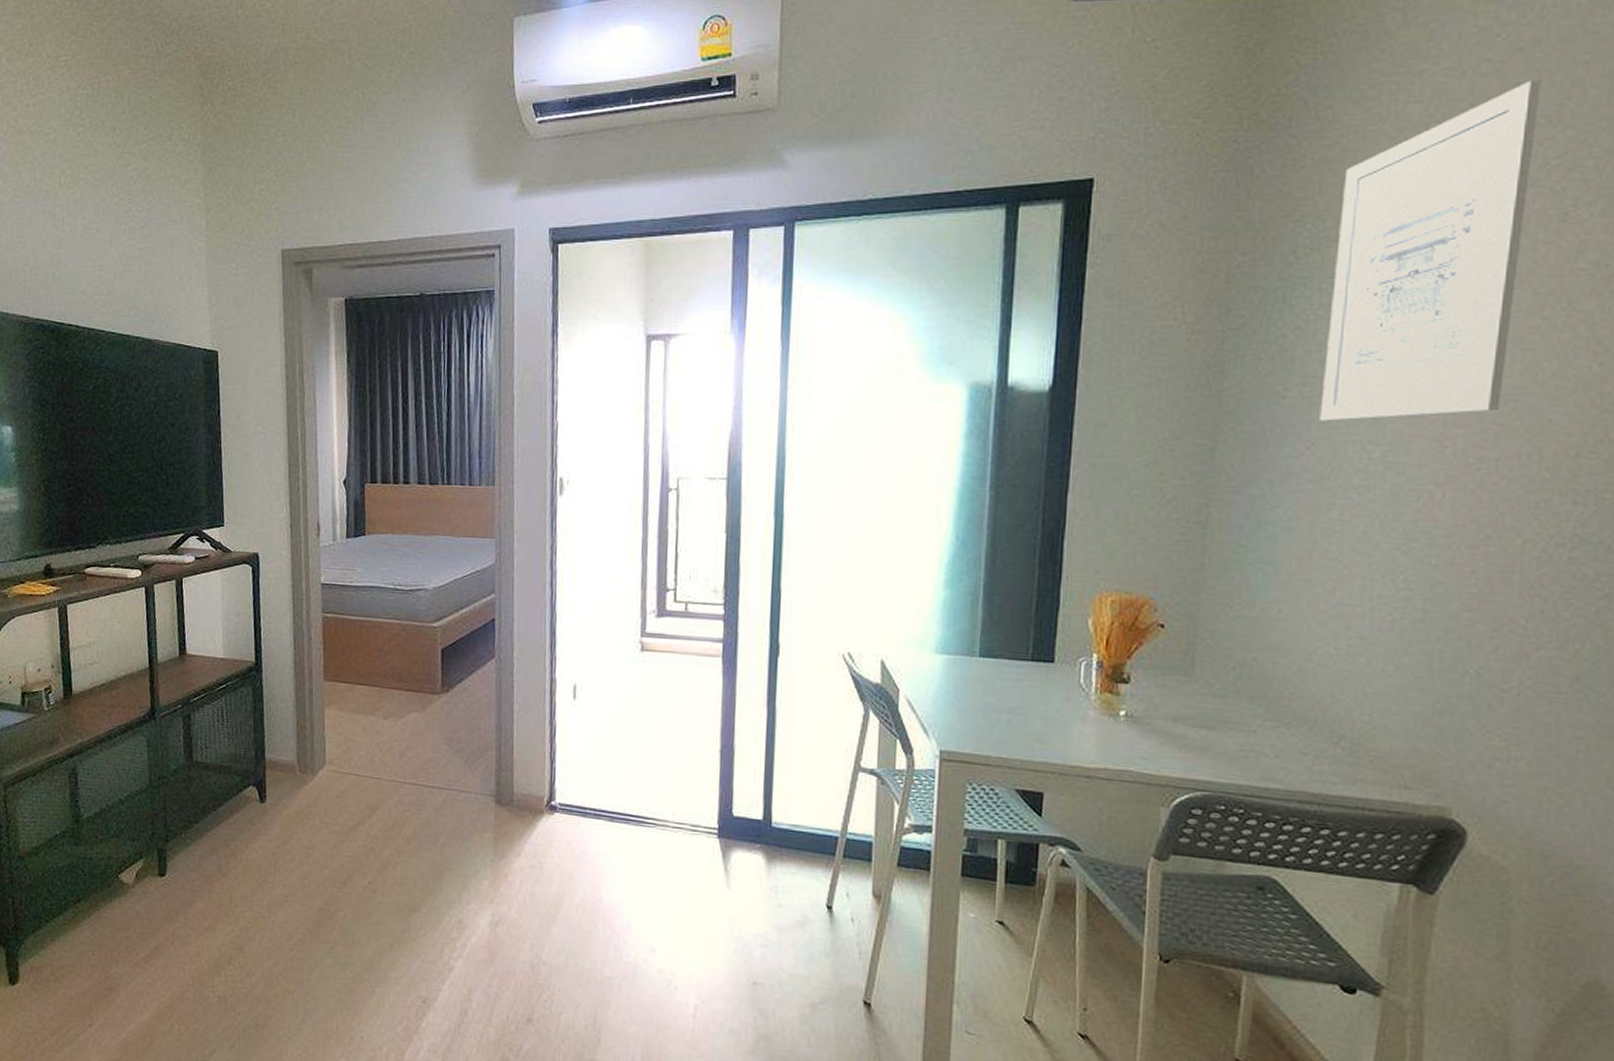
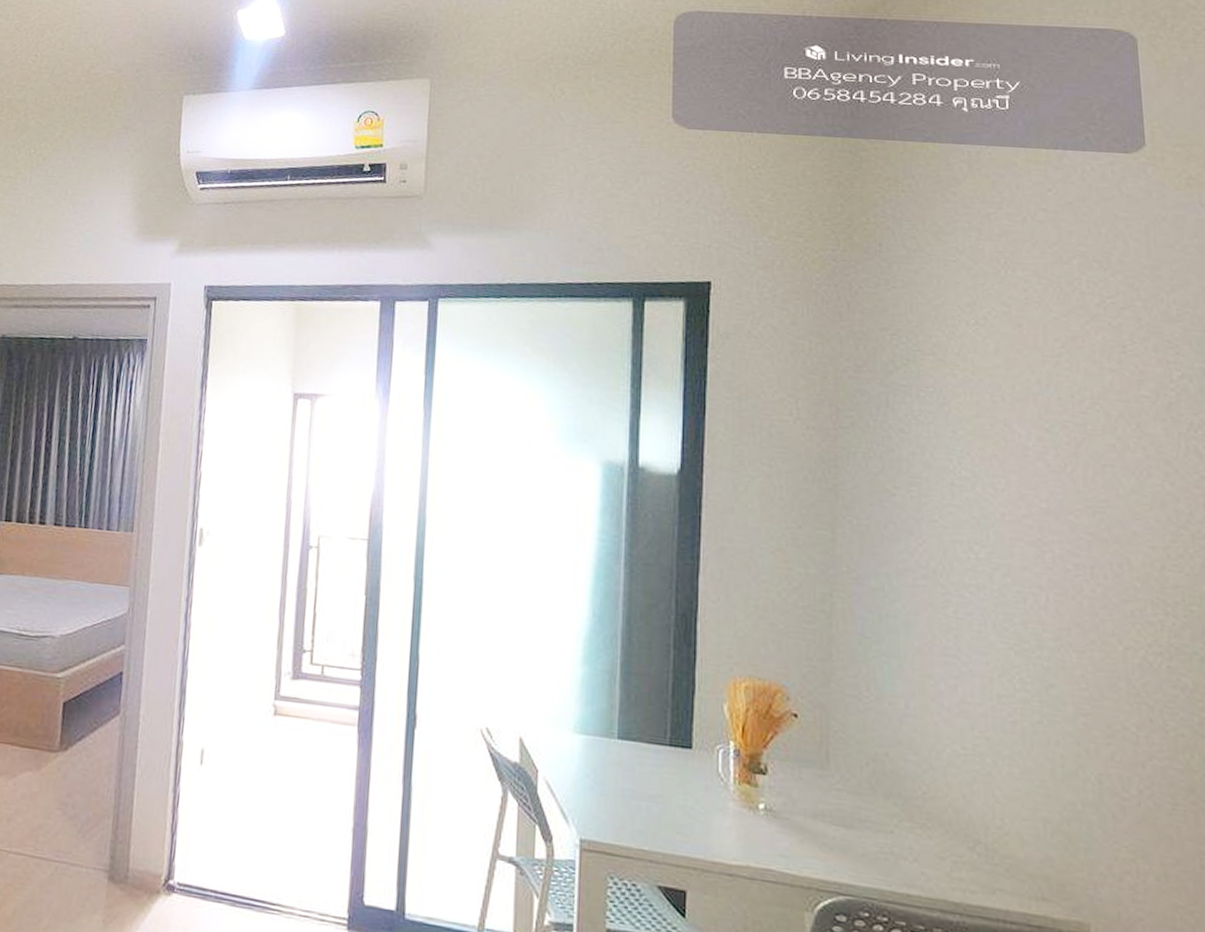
wall art: present [1319,80,1541,421] -> none [928,230,1091,521]

